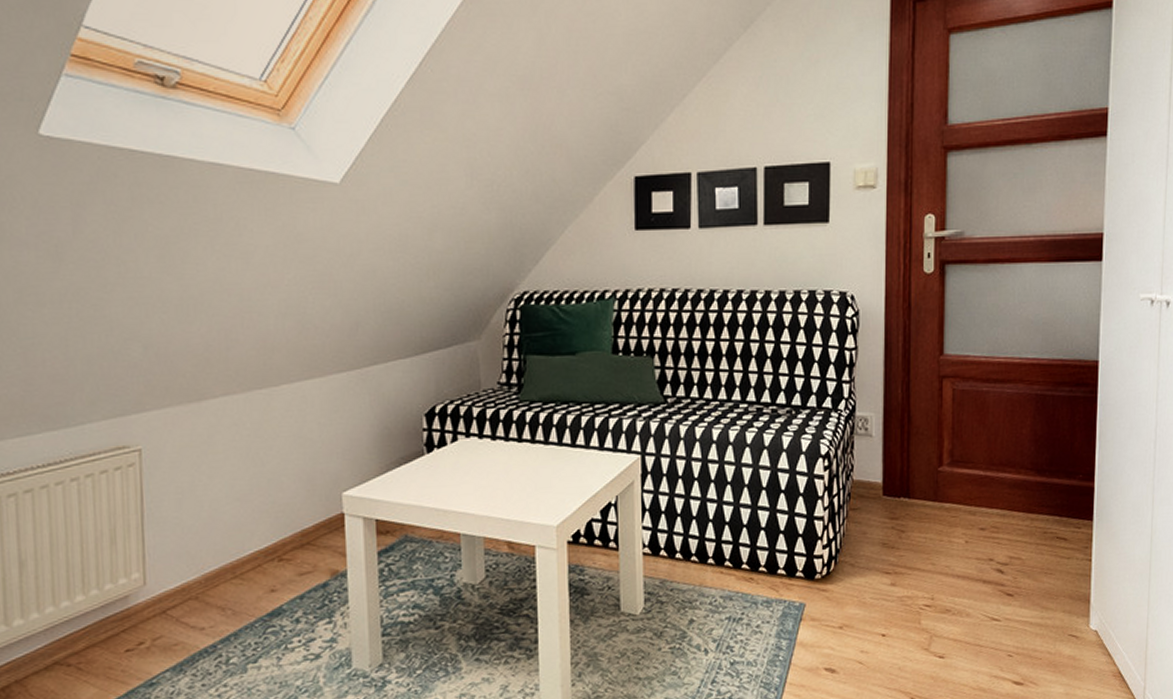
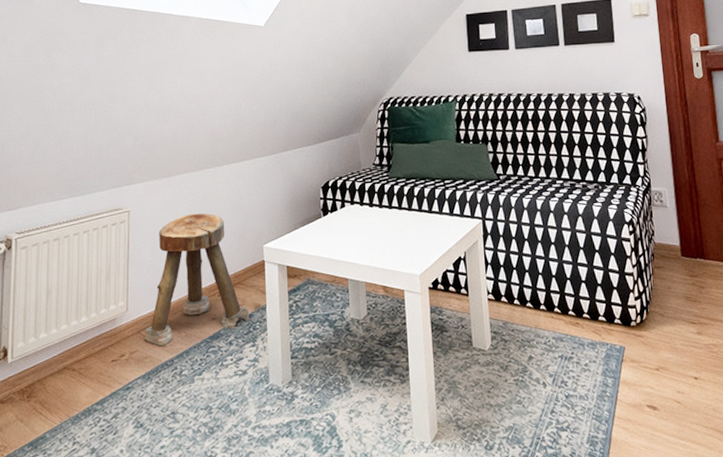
stool: none [172,451,326,629] -> present [144,213,251,347]

